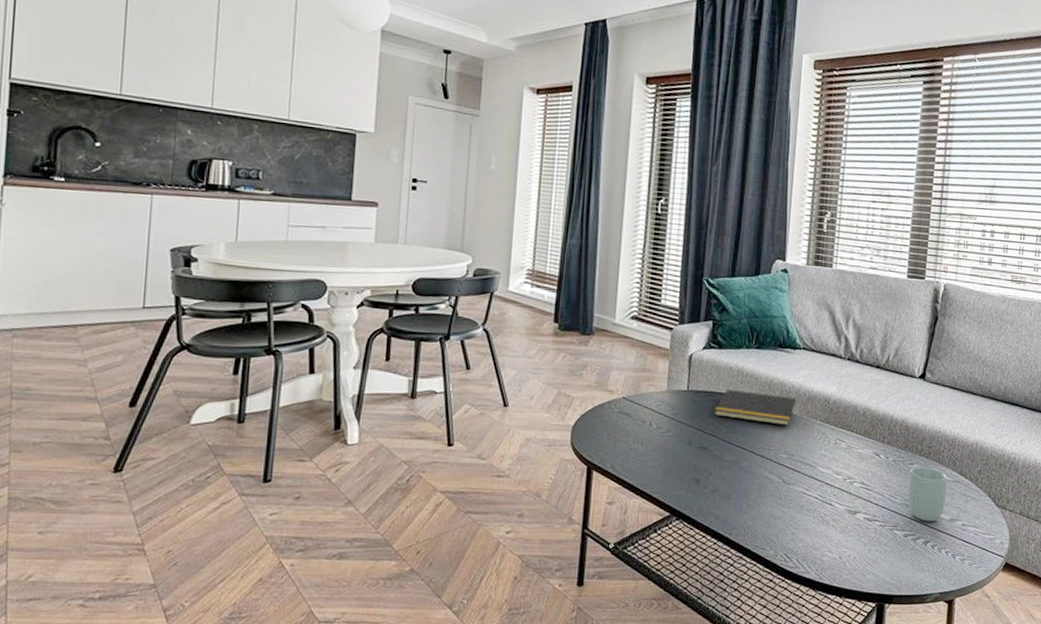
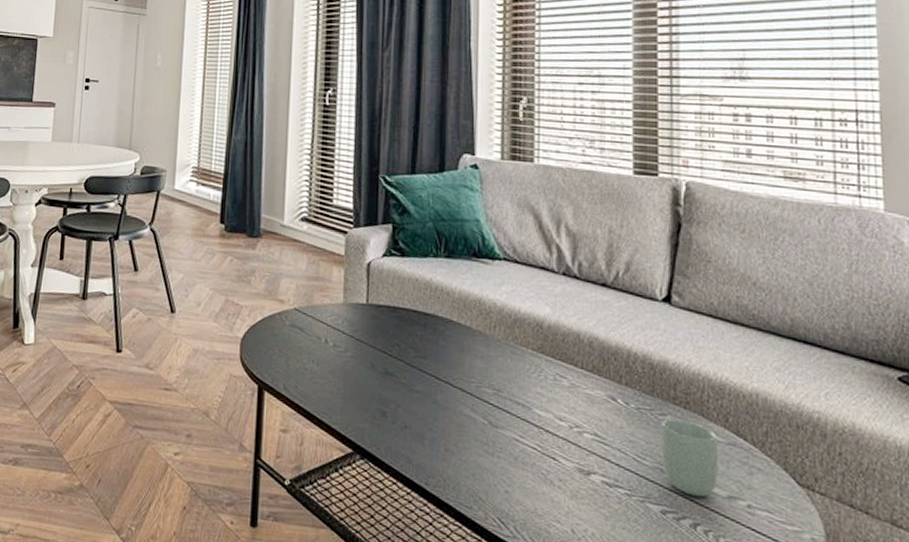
notepad: present [714,389,796,426] -> none [400,304,499,353]

